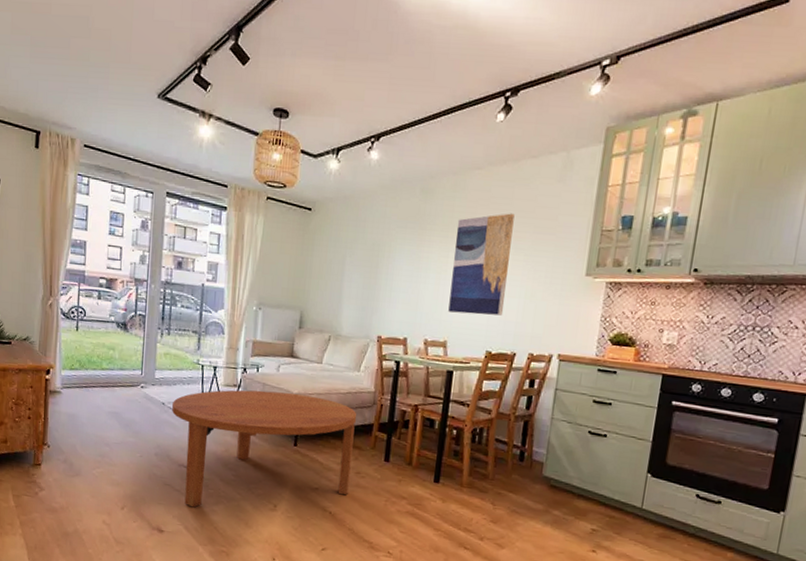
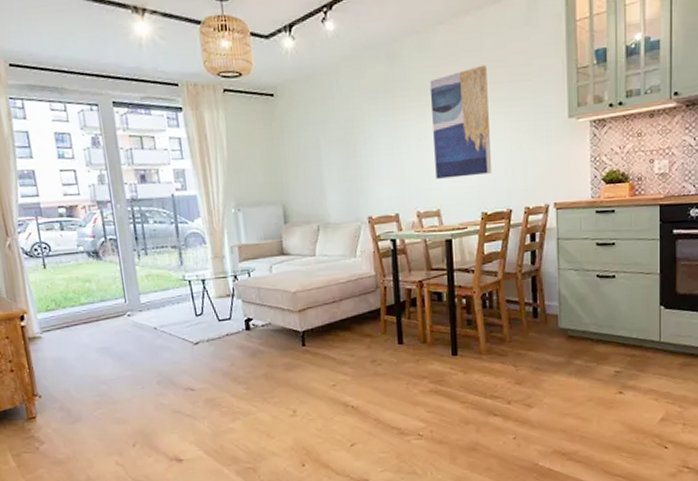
coffee table: present [172,390,357,508] -> none [165,291,367,430]

